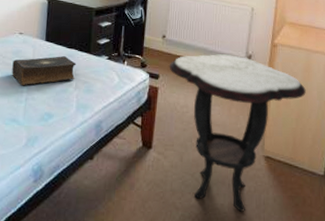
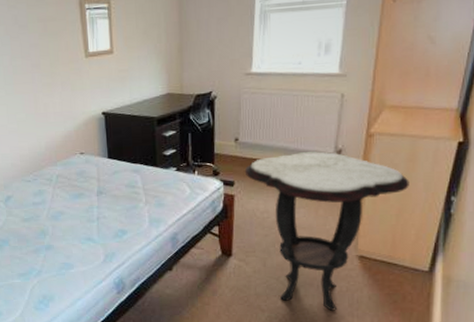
book: present [12,56,77,86] -> none [78,172,145,206]

